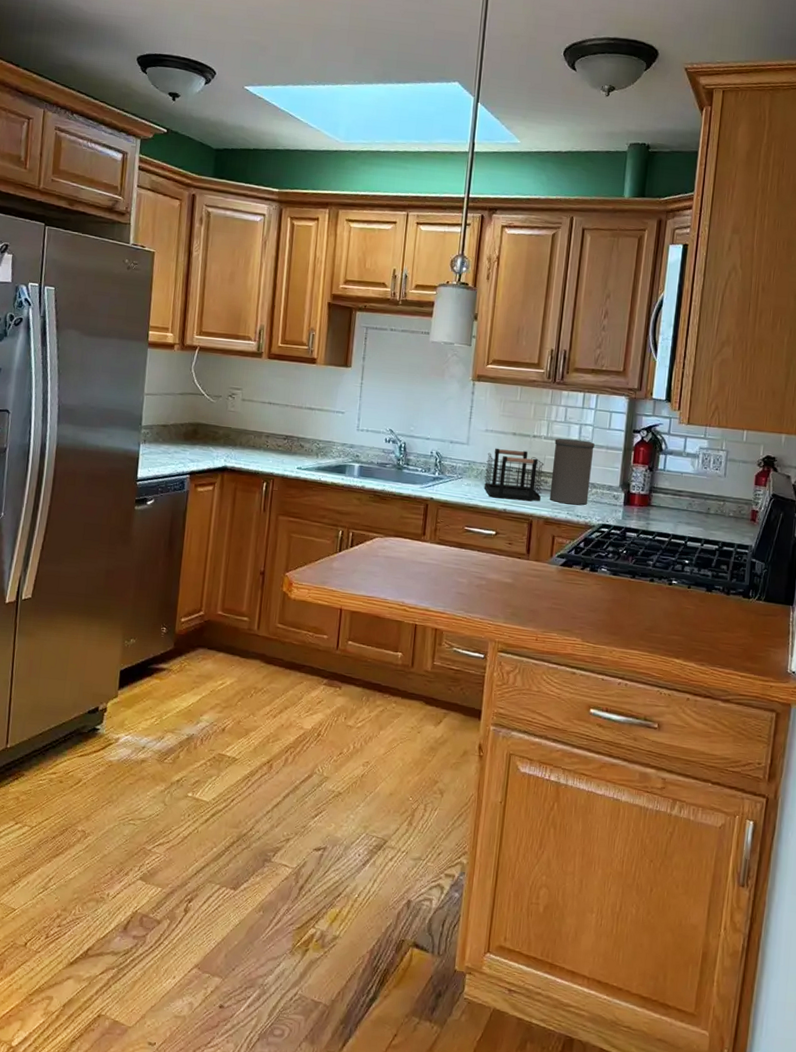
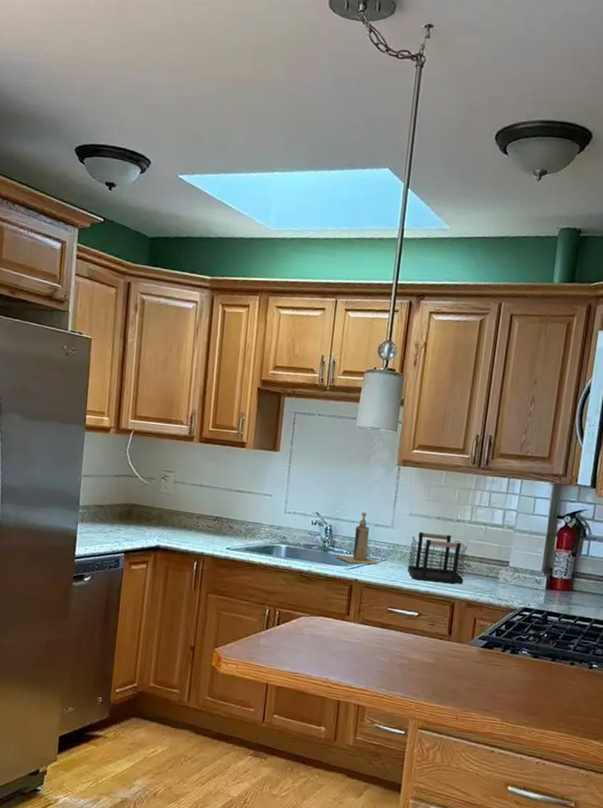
soap dispenser: none [411,429,455,483] -> present [336,512,379,565]
canister: present [549,438,595,505] -> none [472,523,518,589]

